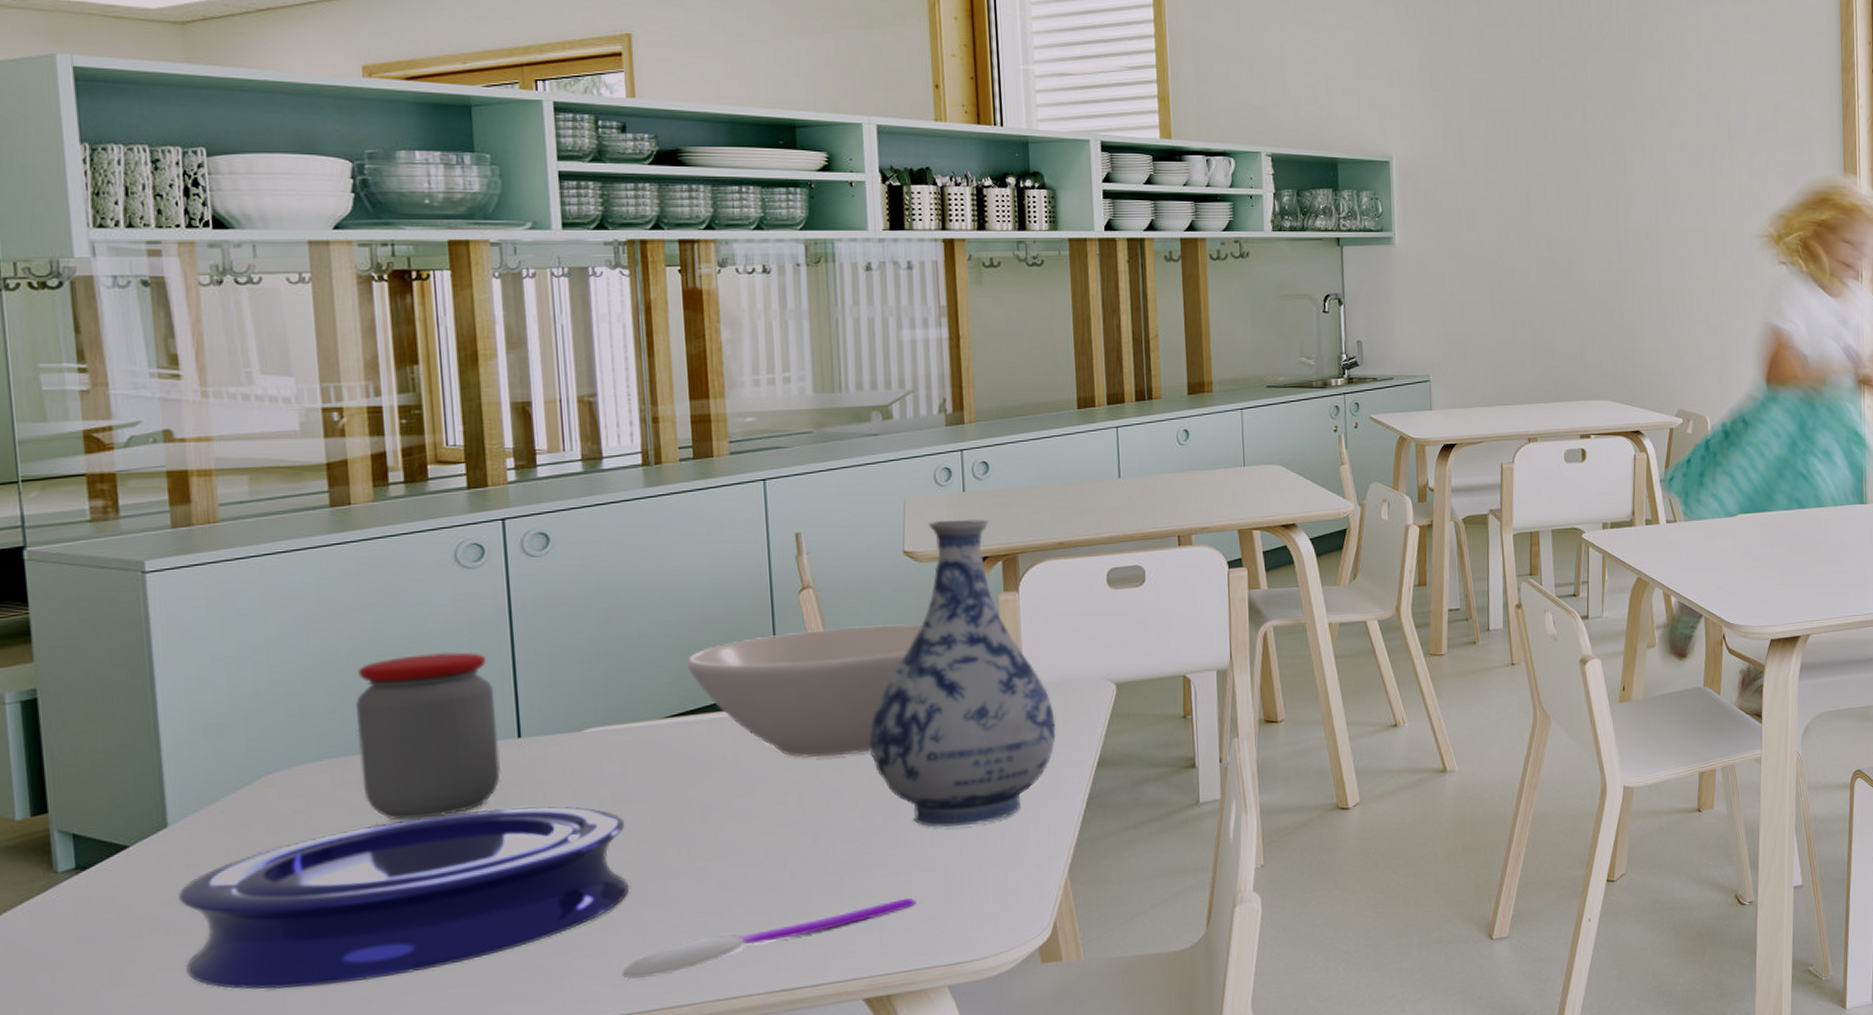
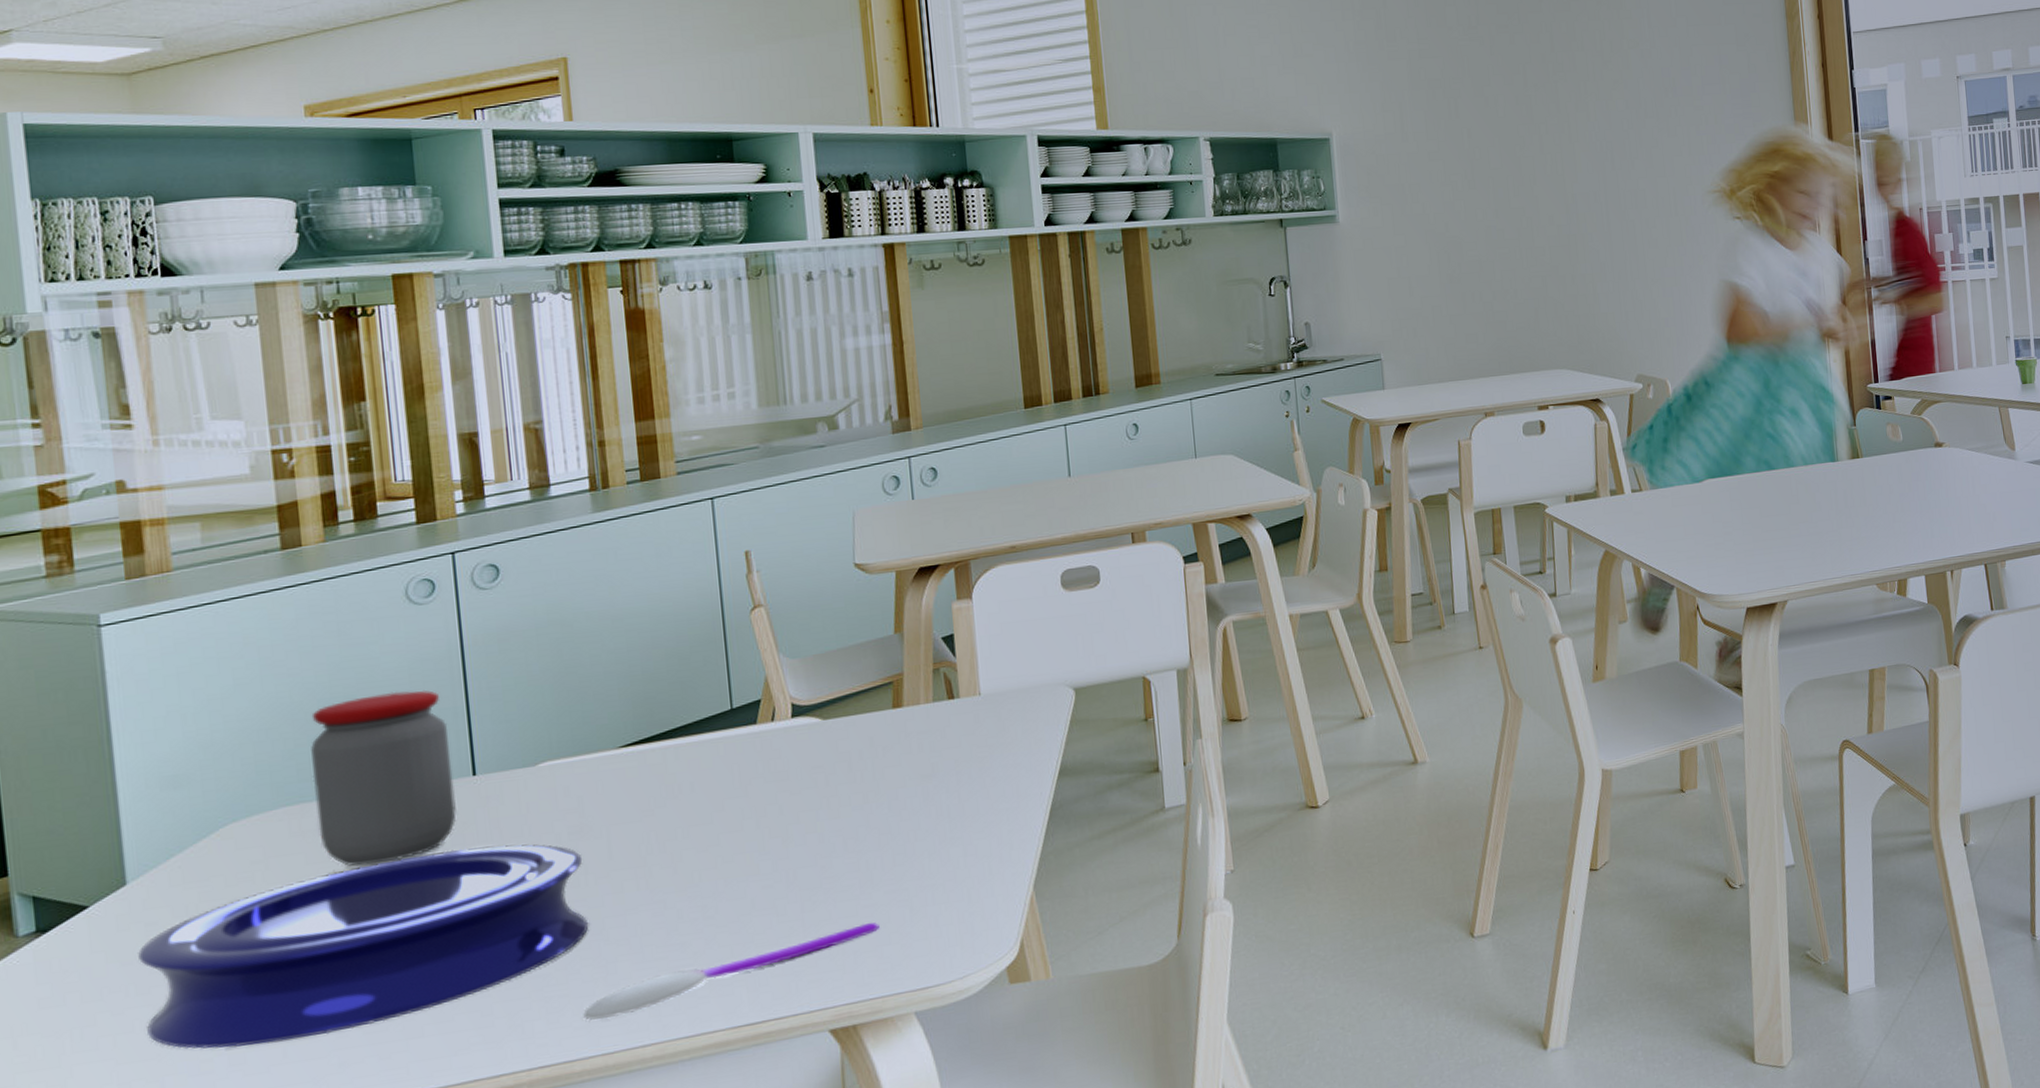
bowl: present [686,623,923,759] -> none [639,637,876,782]
vase: present [869,519,1056,828] -> none [826,526,1016,848]

